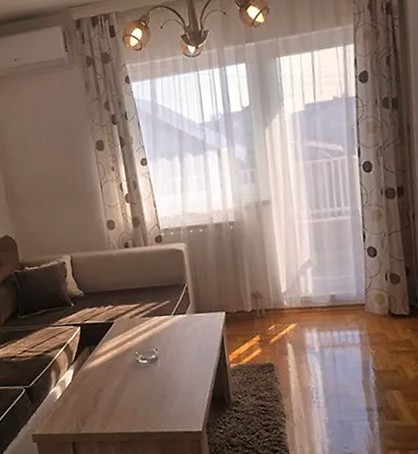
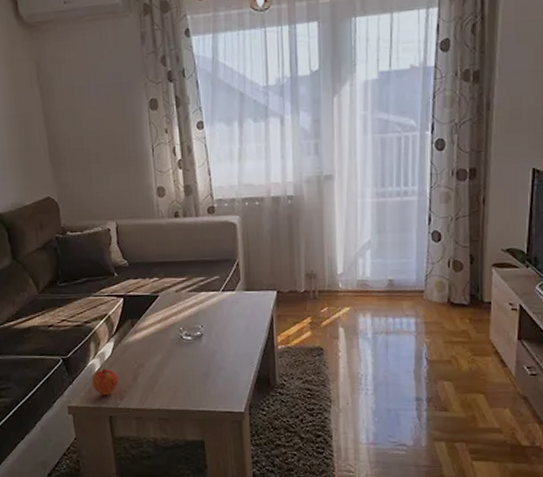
fruit: none [53,395,80,423] -> present [91,368,119,396]

